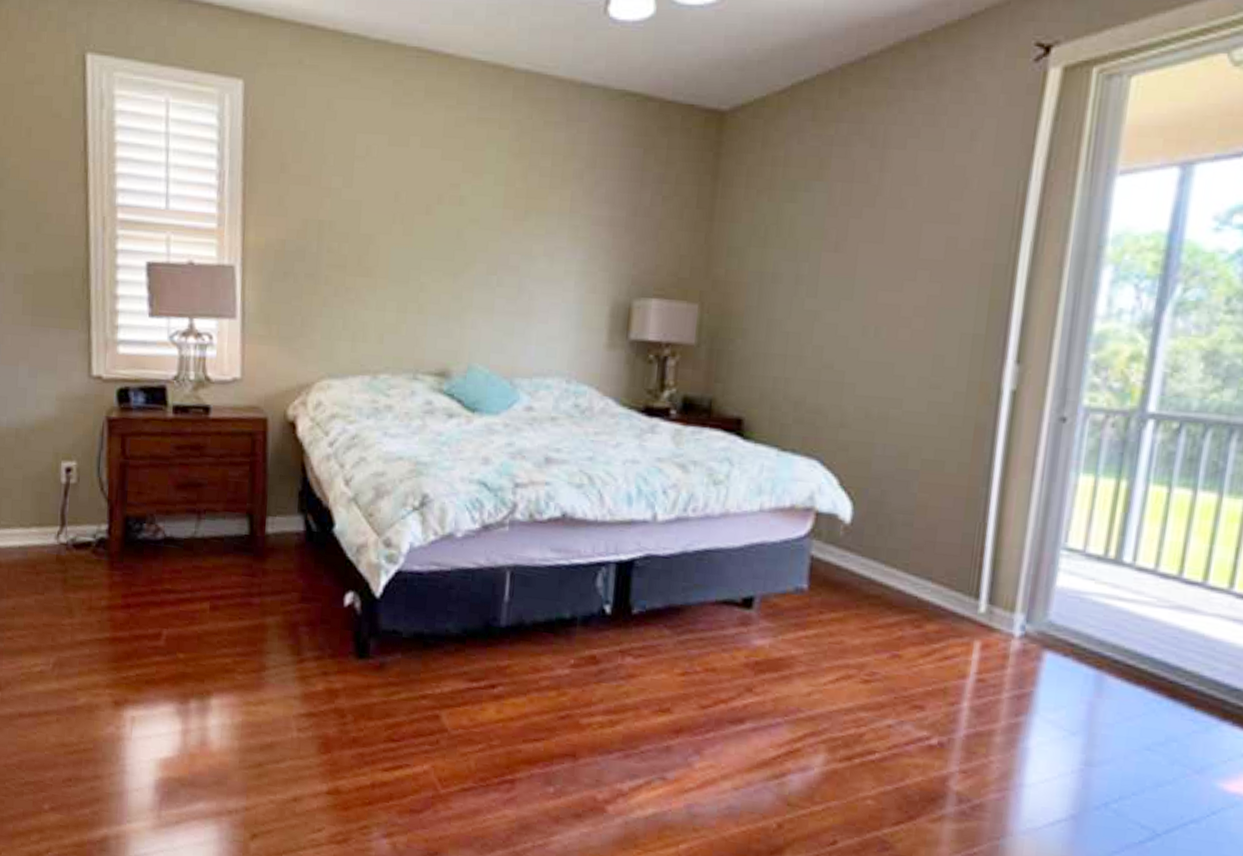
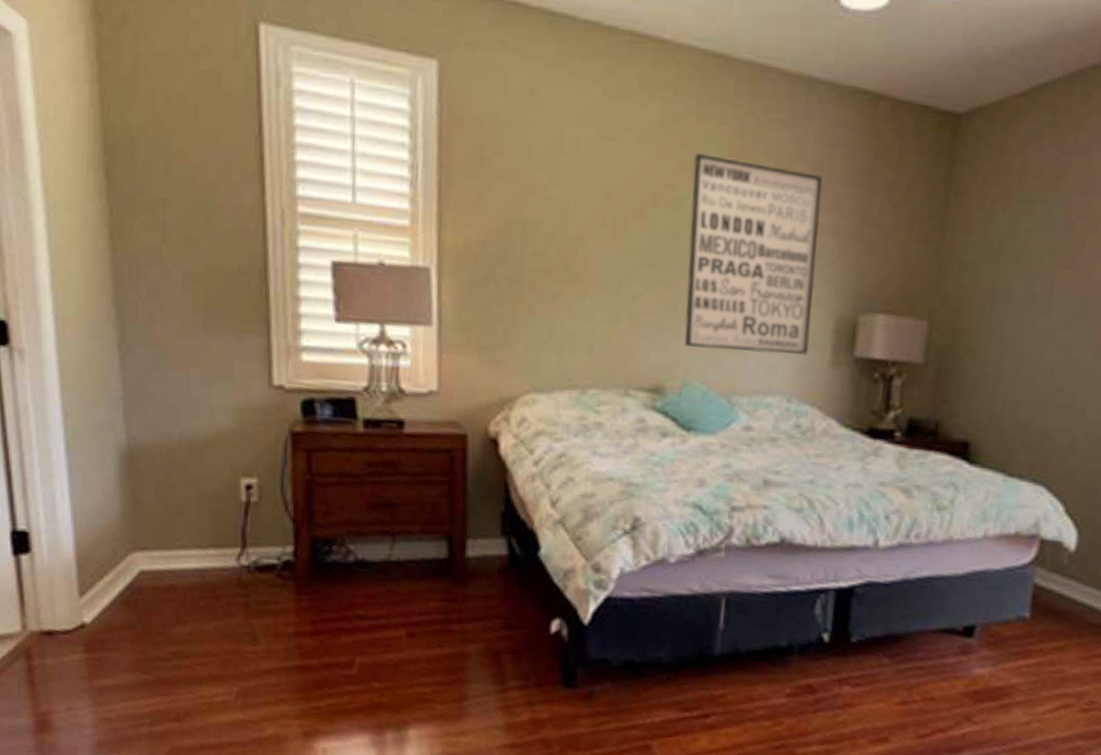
wall art: none [468,154,596,340] -> present [684,153,822,356]

